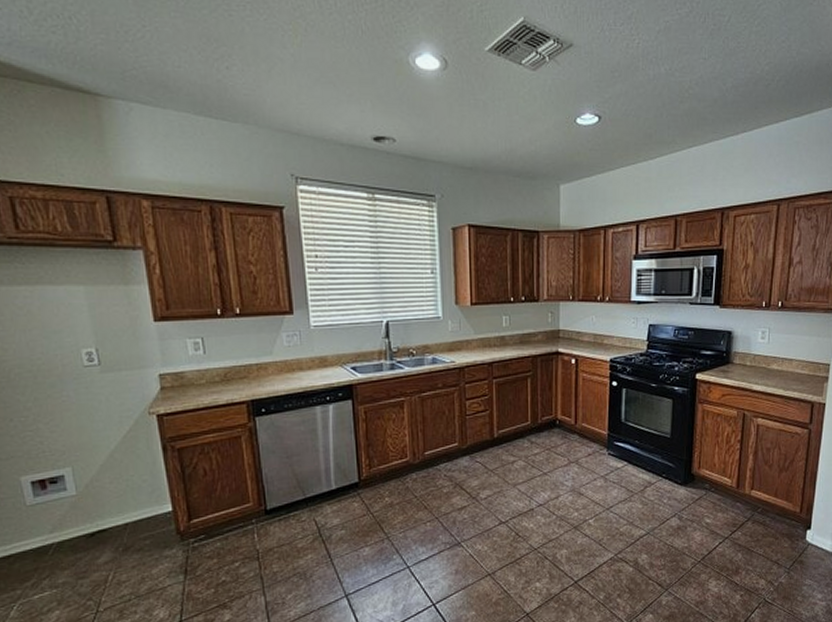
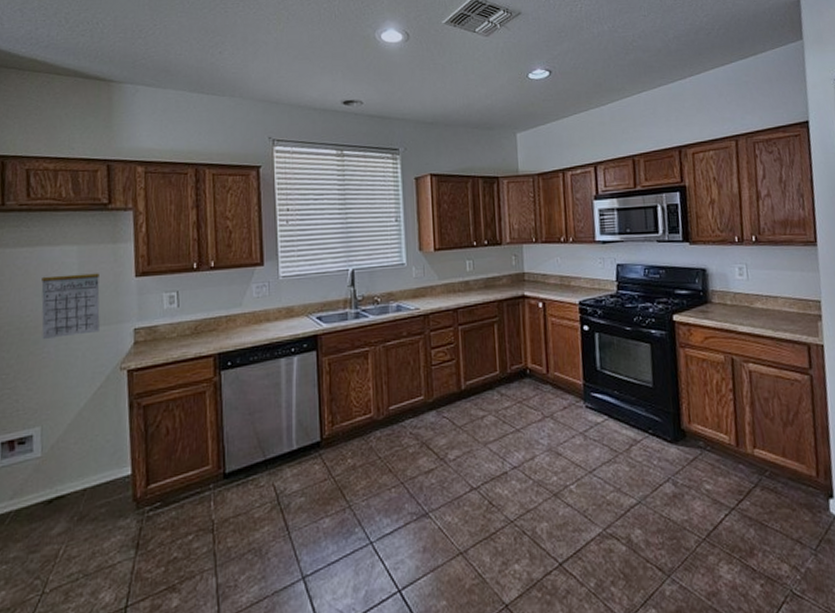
calendar: none [48,316,121,384] -> present [41,273,100,340]

